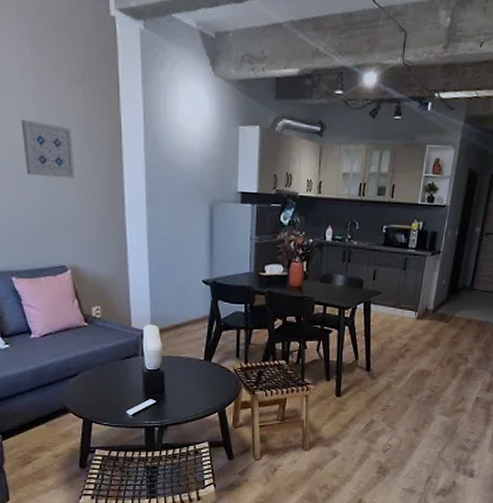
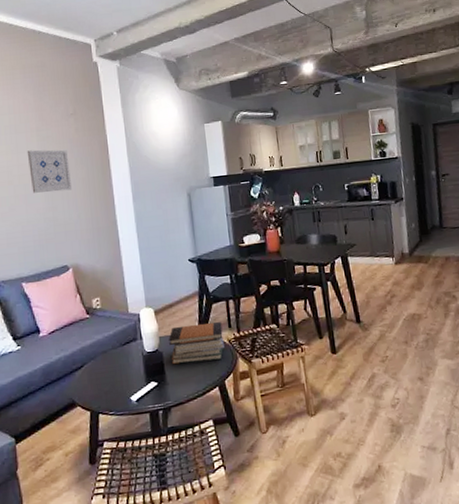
book stack: none [172,348,230,388] -> present [169,322,224,365]

